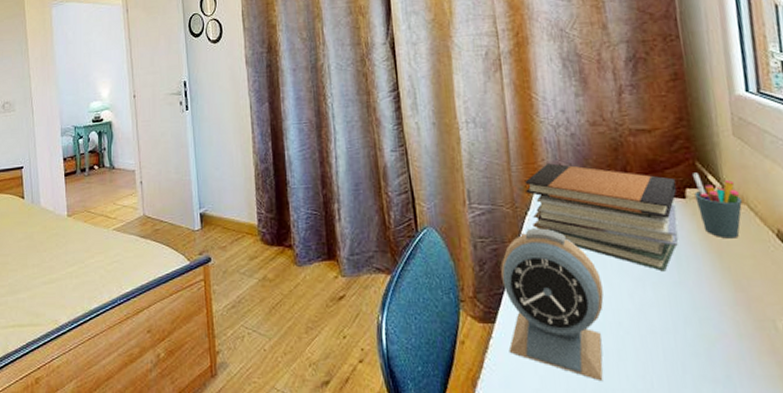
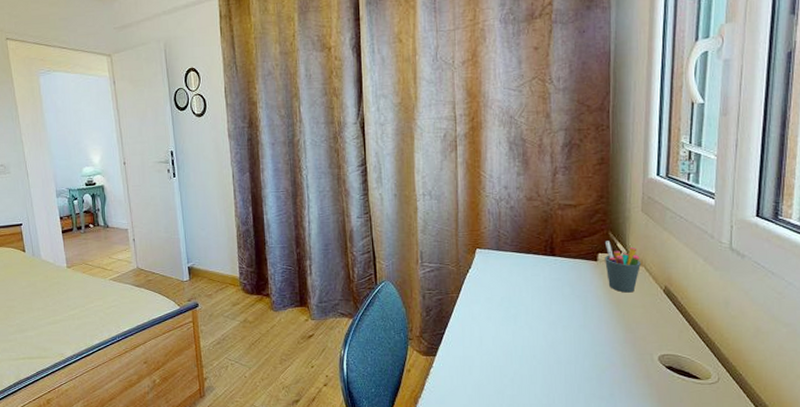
alarm clock: present [500,228,604,382] -> none [443,283,524,399]
book stack: present [524,163,679,272] -> none [469,231,591,318]

